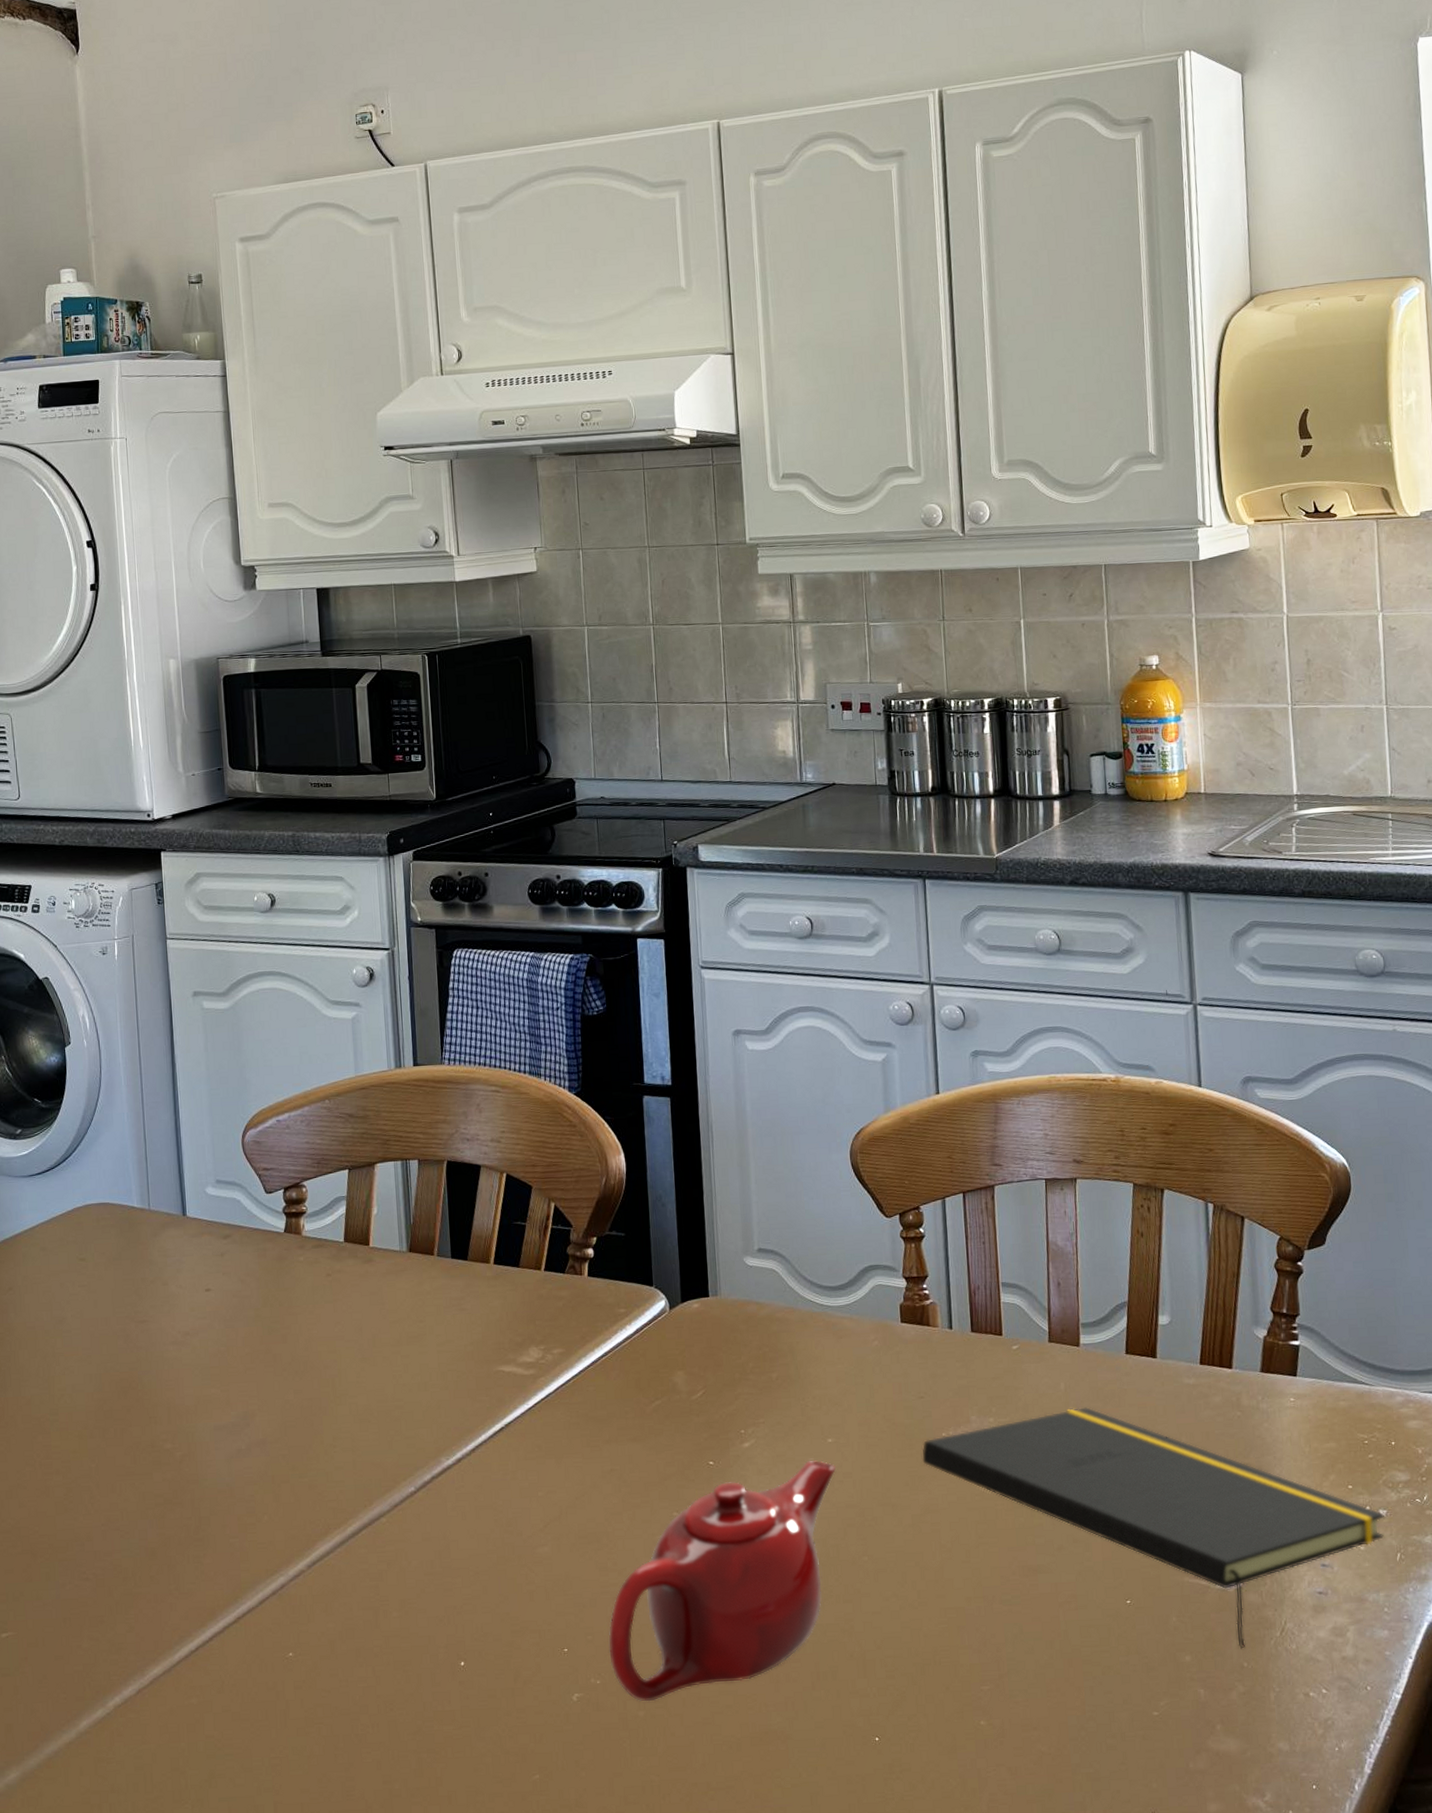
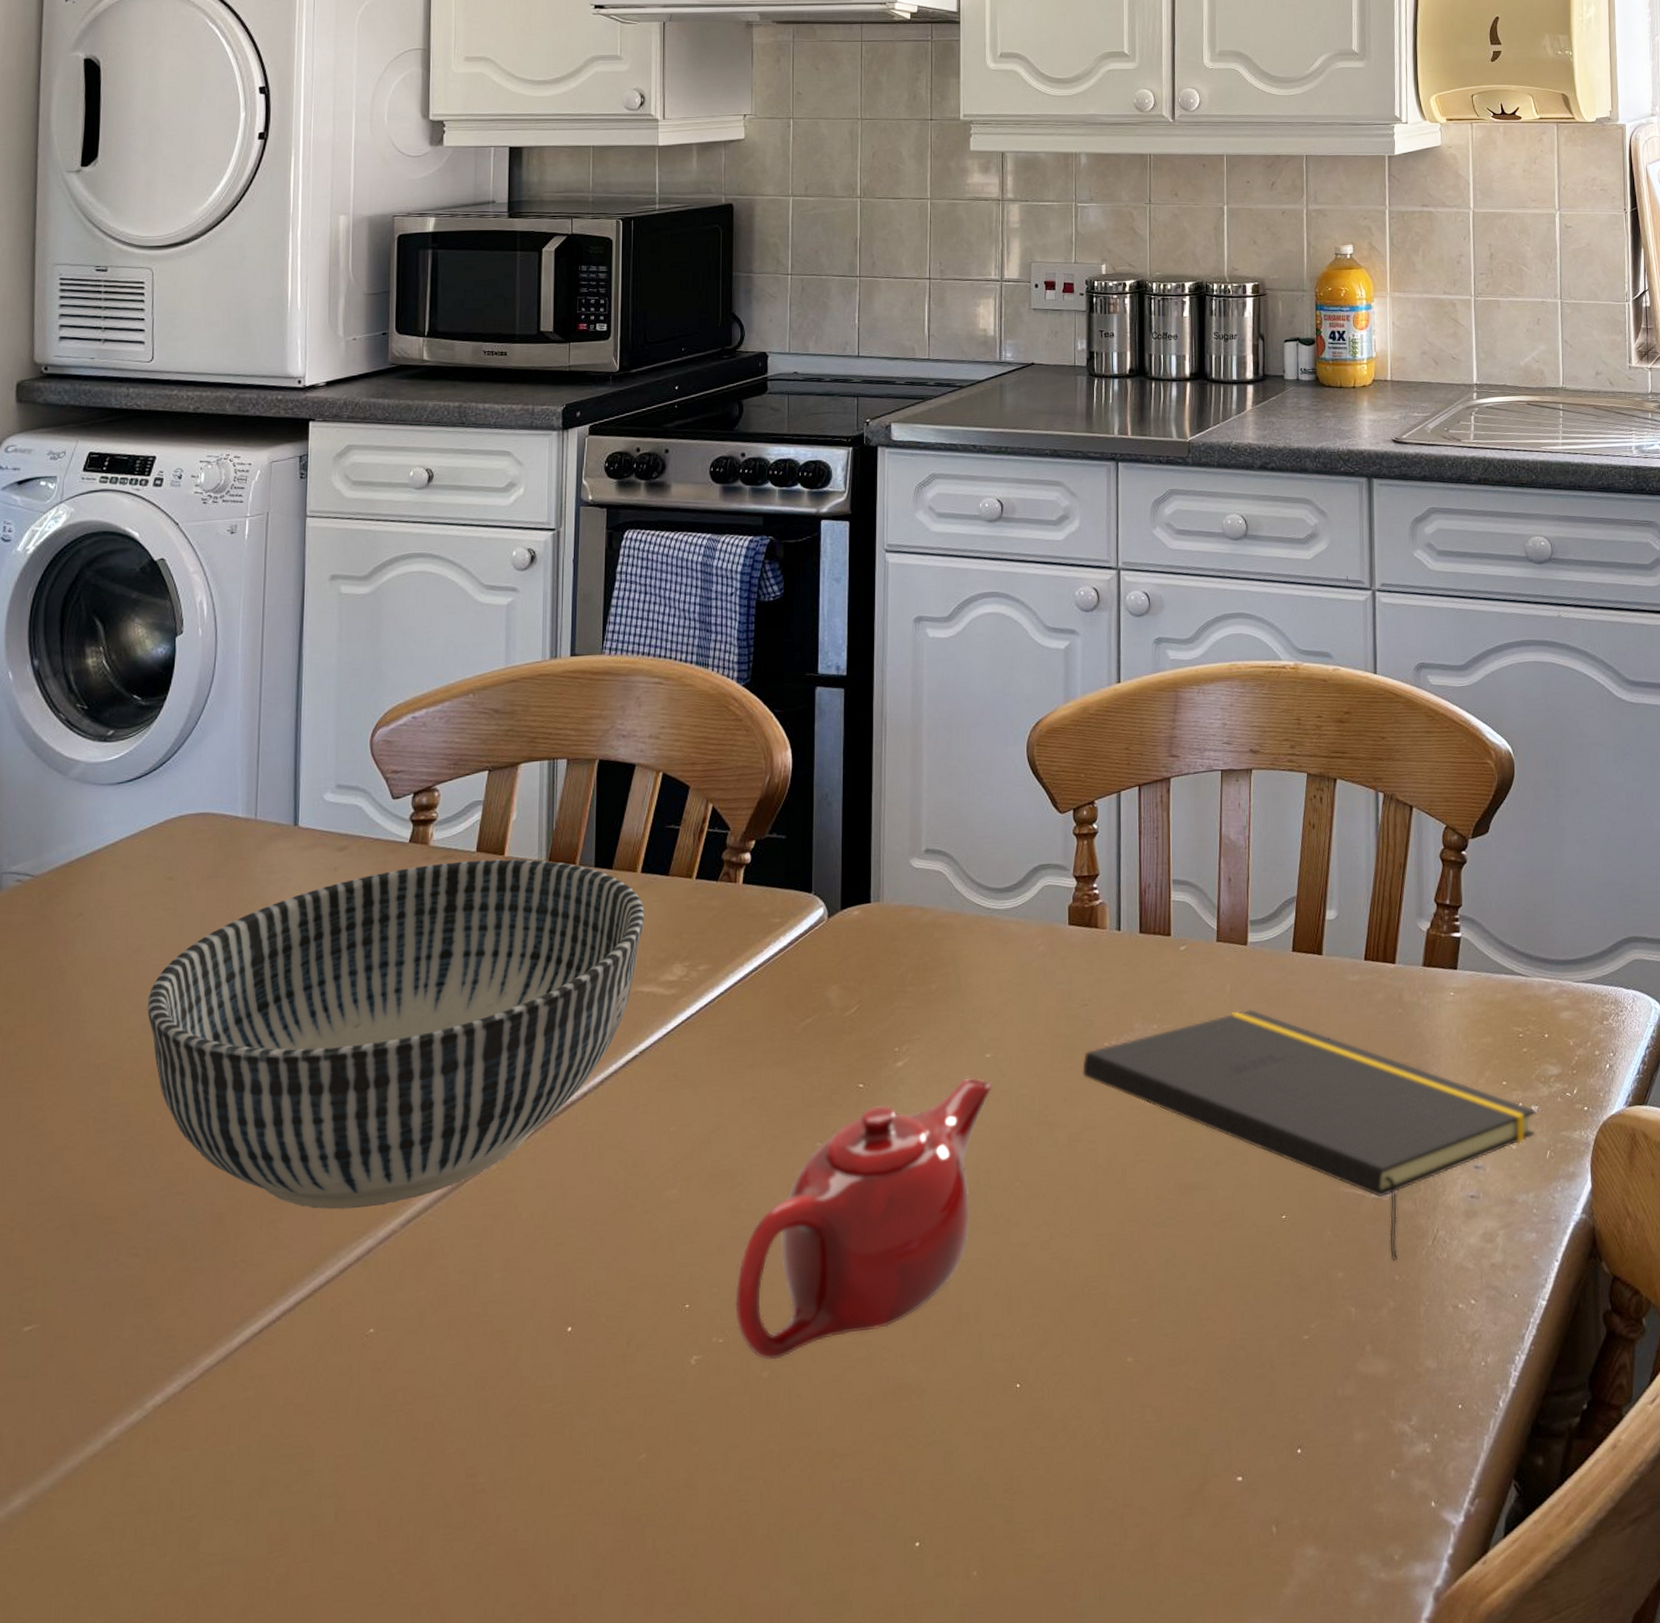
bowl: none [74,1249,500,1550] -> present [147,859,645,1210]

